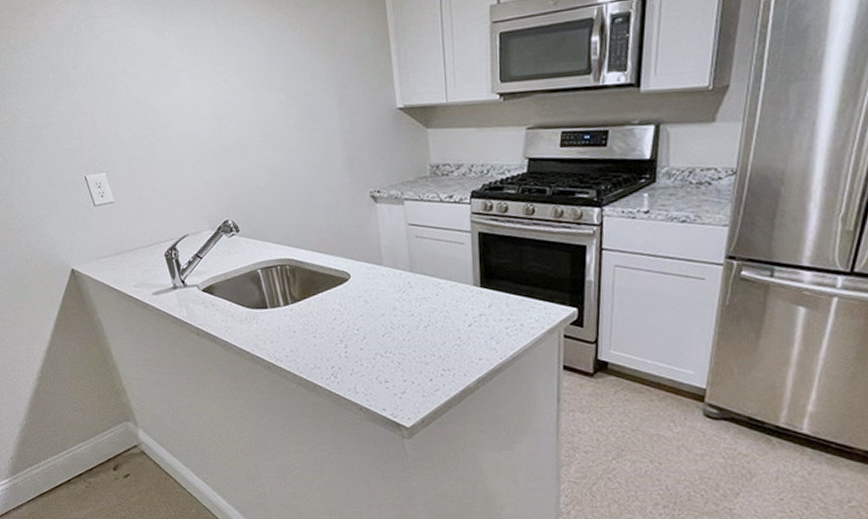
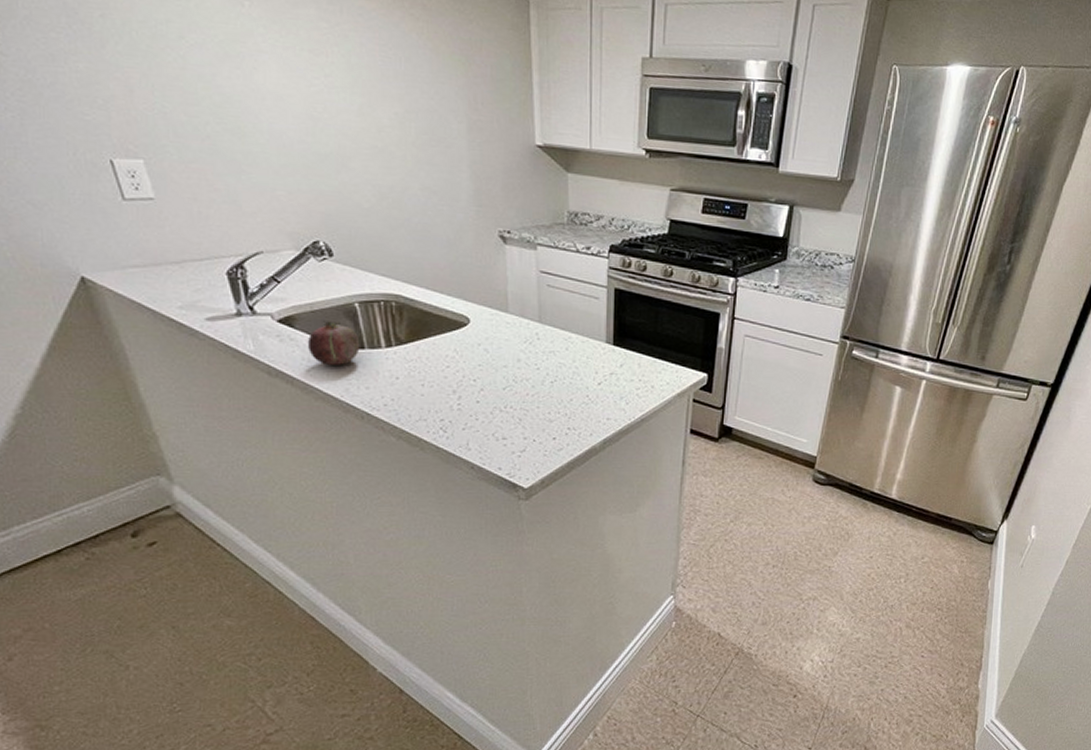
fruit: none [225,287,264,324] -> present [308,321,360,365]

